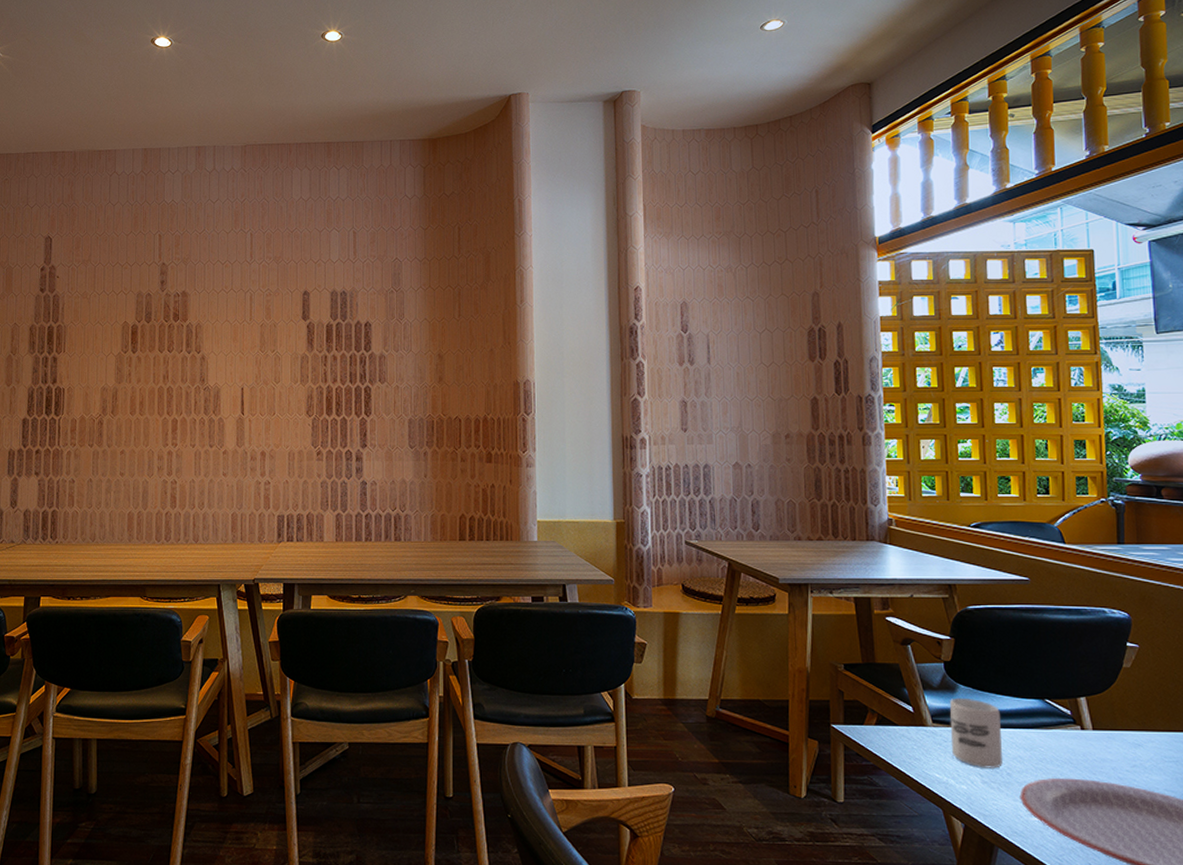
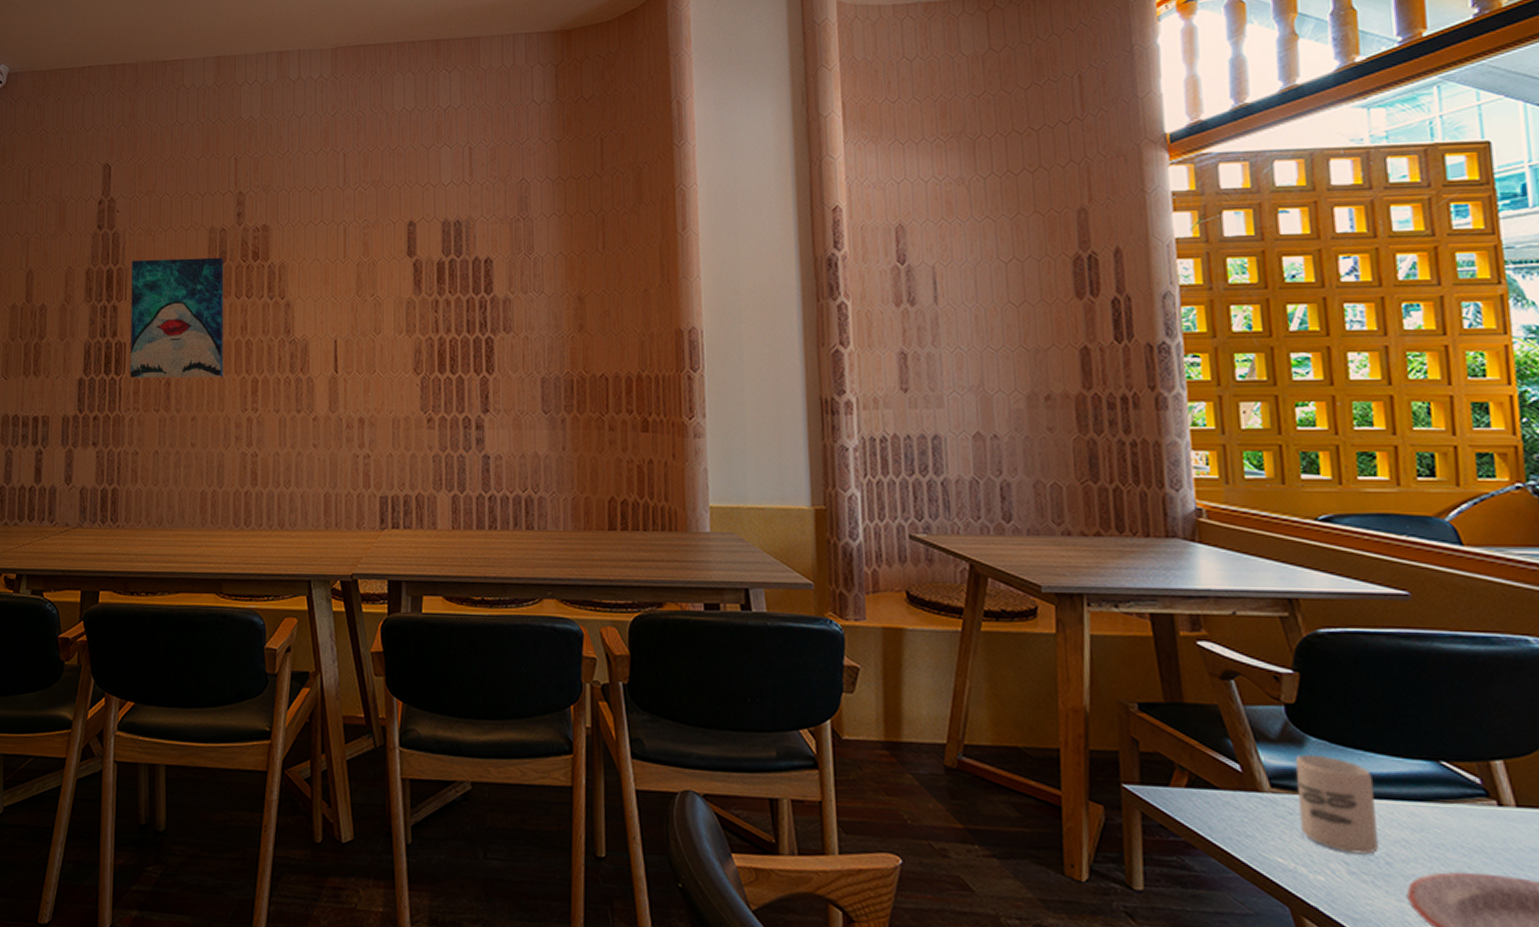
wall art: none [68,317,149,418] -> present [131,257,224,378]

